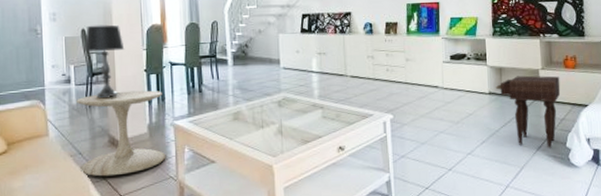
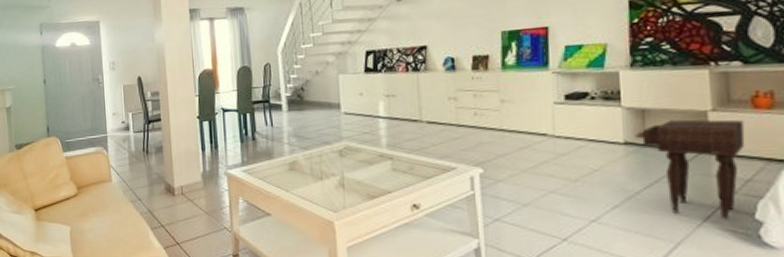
side table: present [76,90,166,177] -> none [135,137,221,224]
table lamp: present [84,24,125,98] -> none [140,71,178,145]

